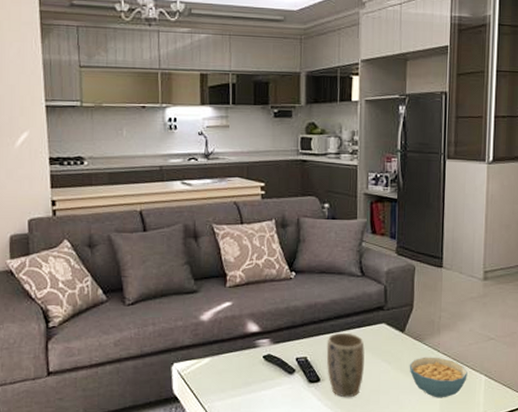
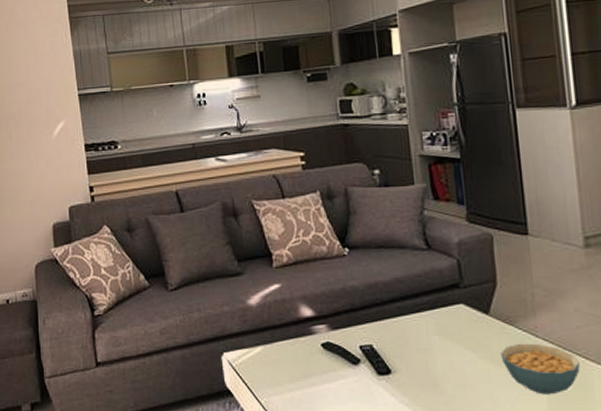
plant pot: present [326,332,365,398] -> none [394,315,444,393]

